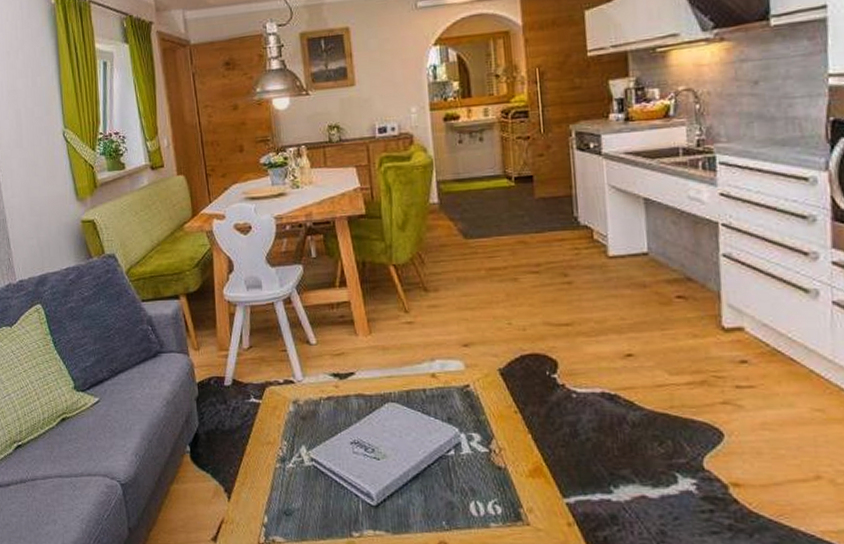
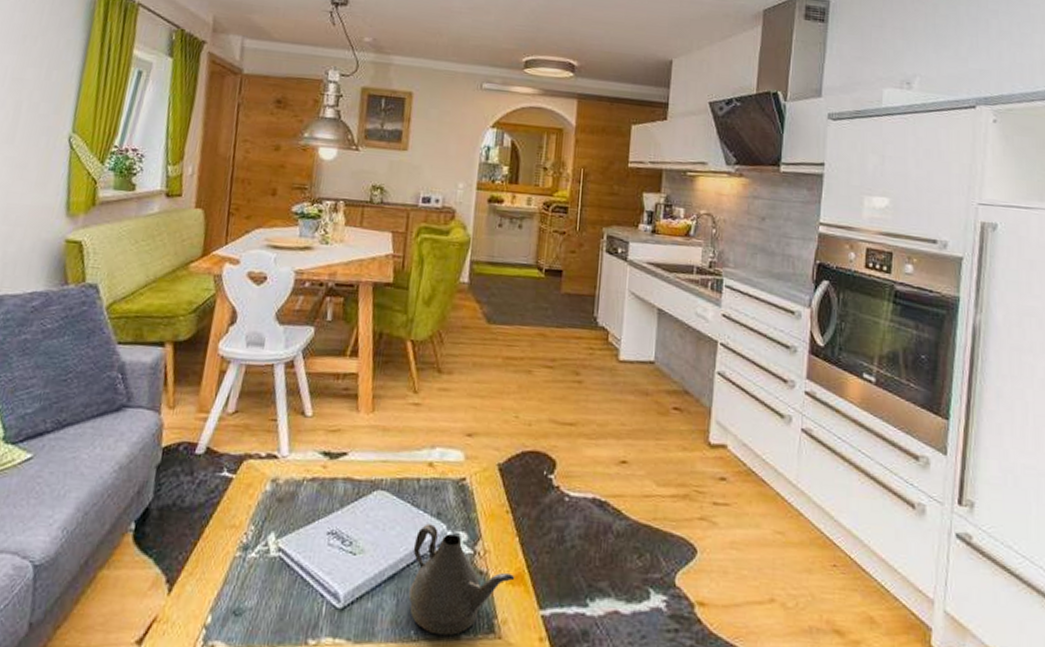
teapot: none [431,428,534,525] -> present [408,523,515,636]

